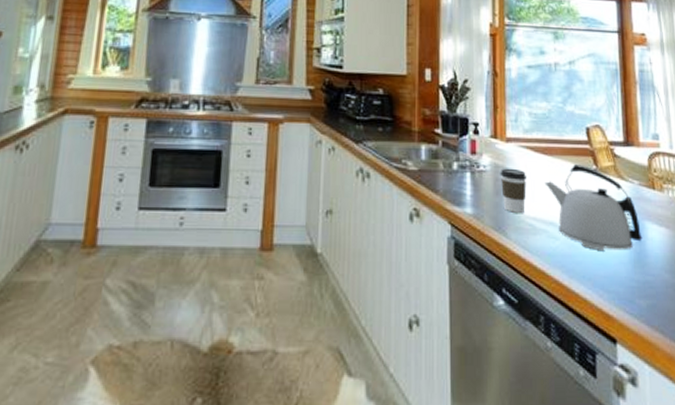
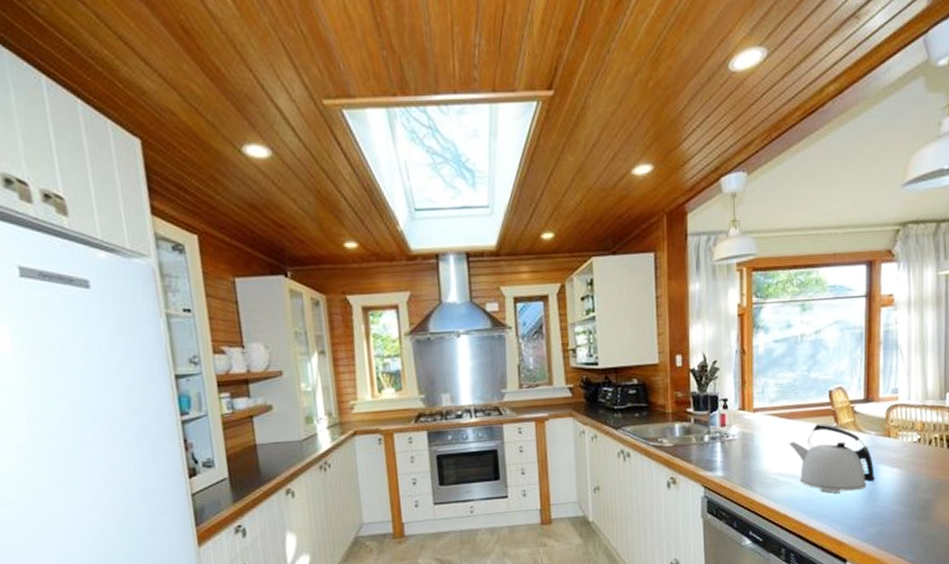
coffee cup: present [500,168,527,213] -> none [747,434,773,471]

